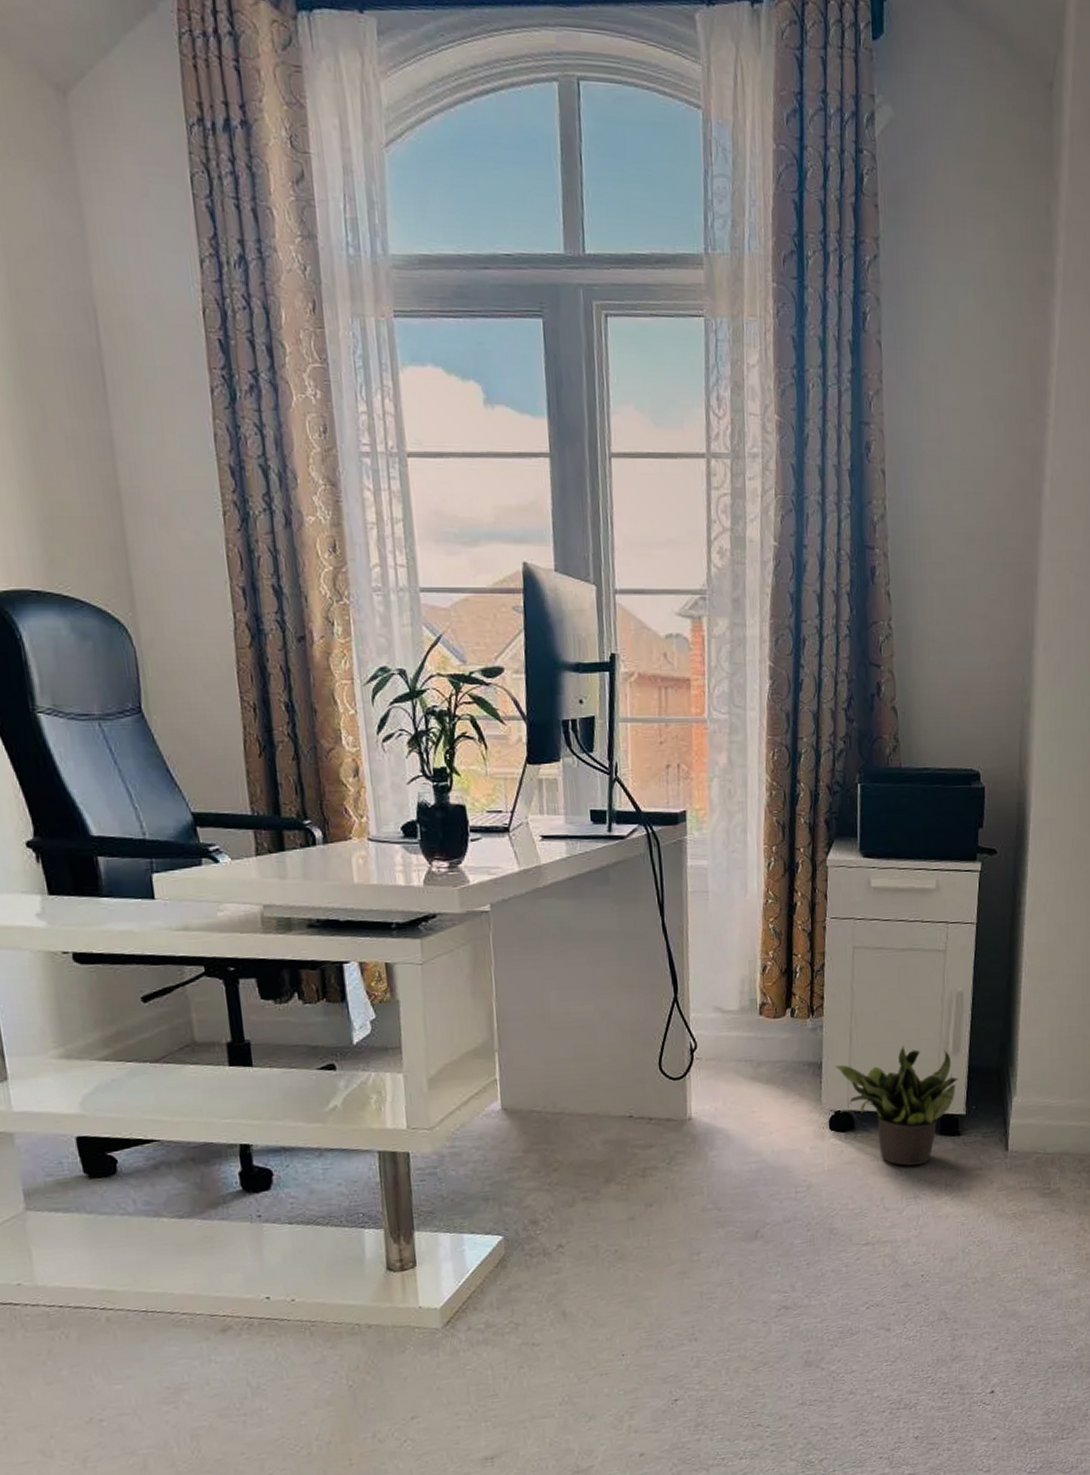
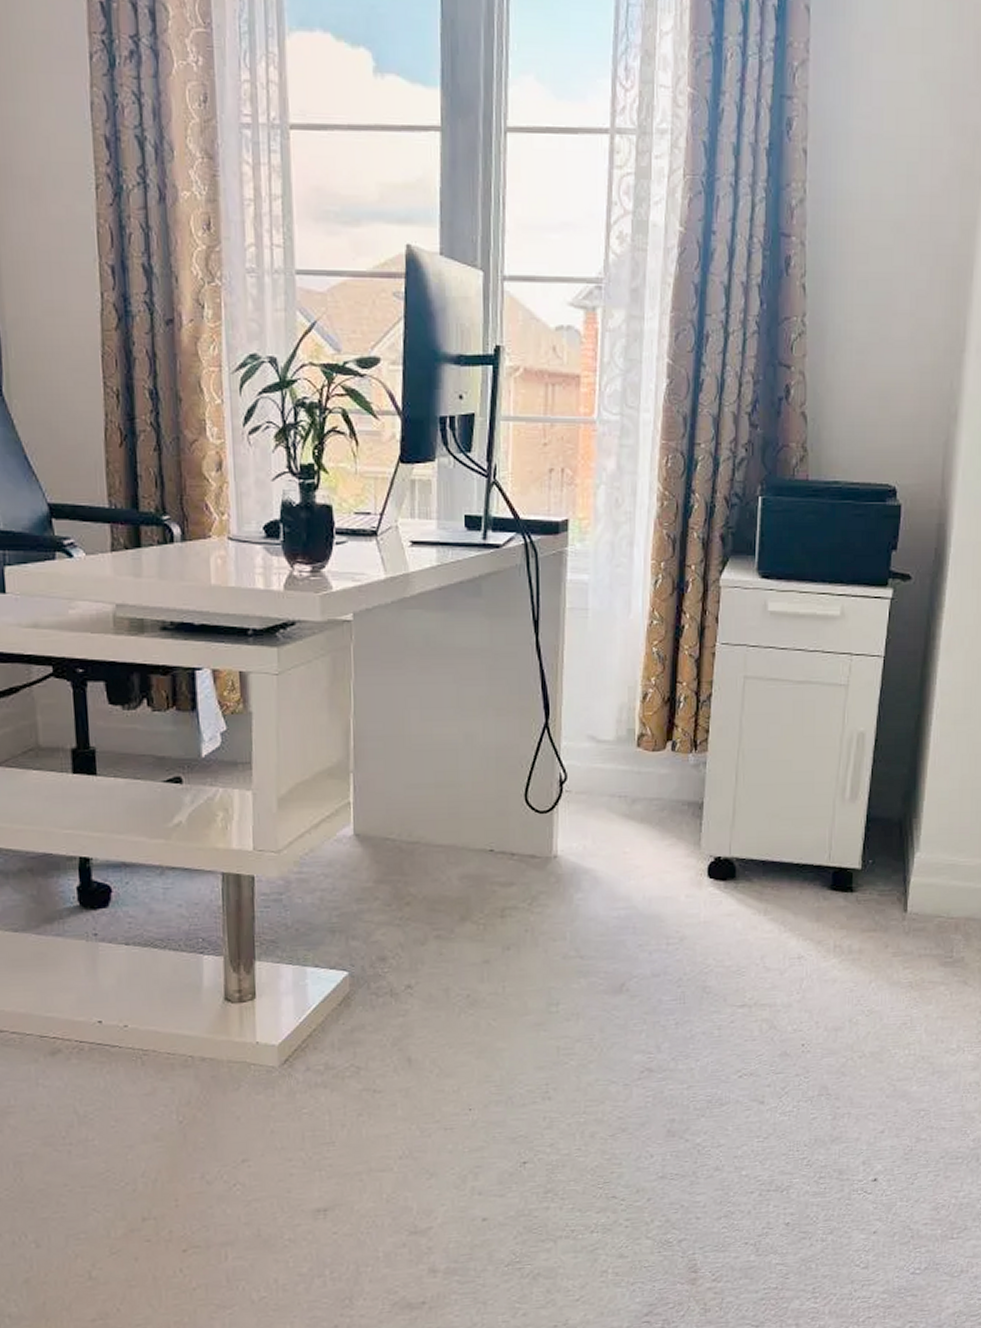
potted plant: present [834,1045,959,1166] -> none [717,788,855,922]

